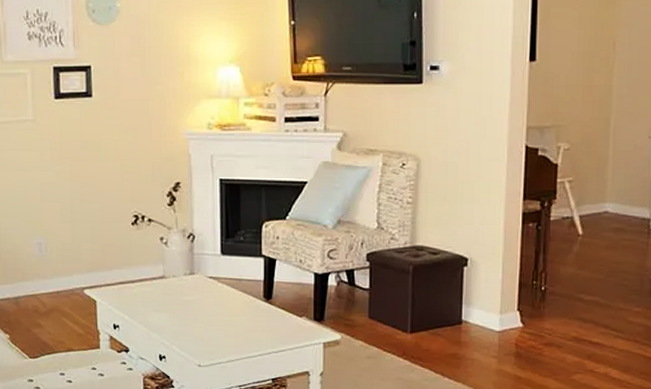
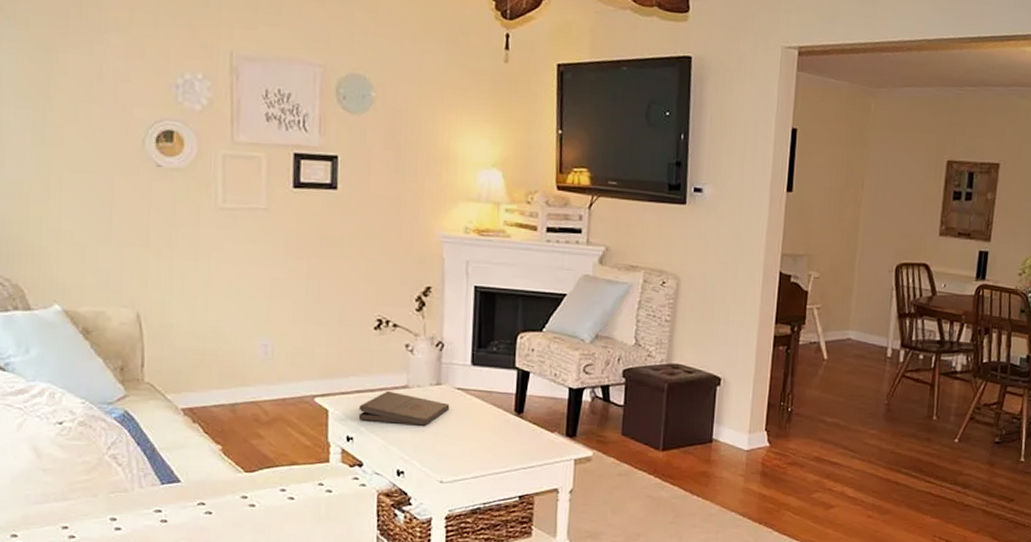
pizza box: none [122,281,204,313] -> present [358,390,450,426]

